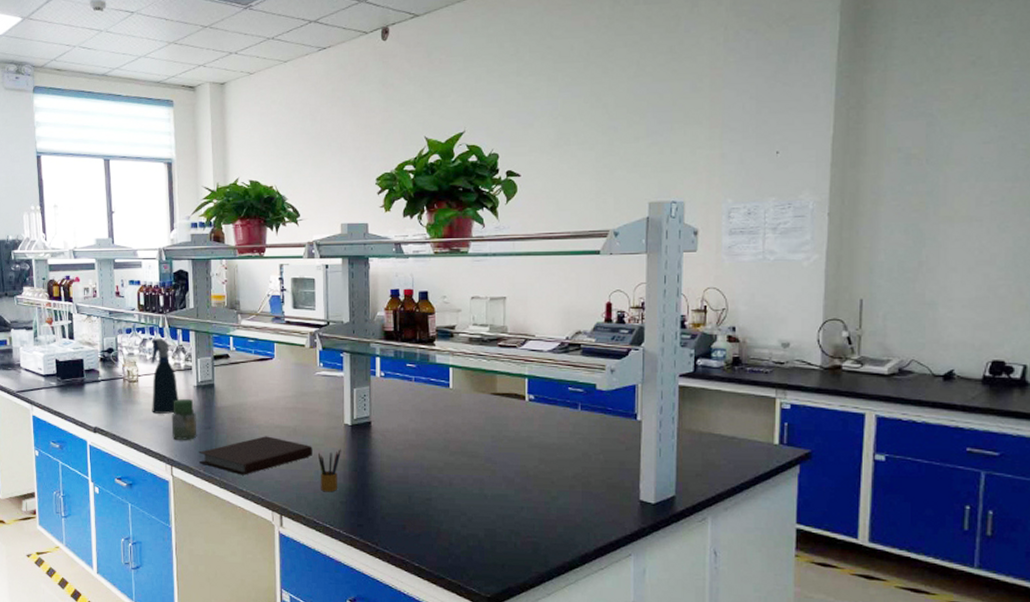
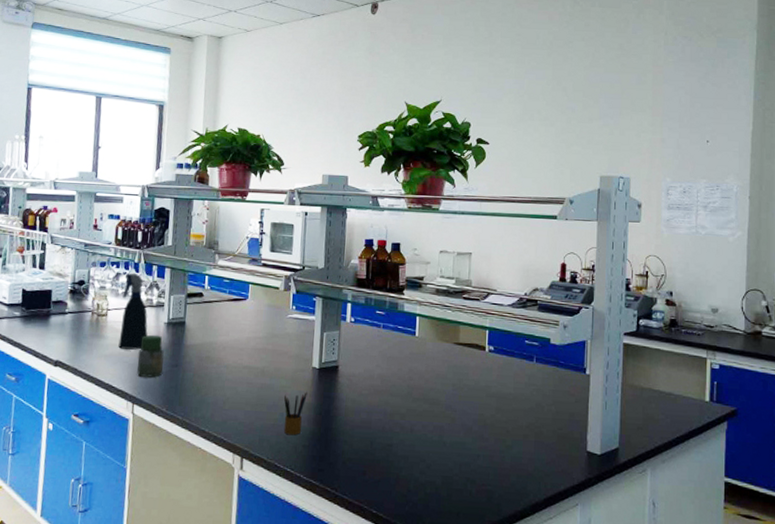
notebook: present [198,436,312,475] -> none [162,376,279,416]

